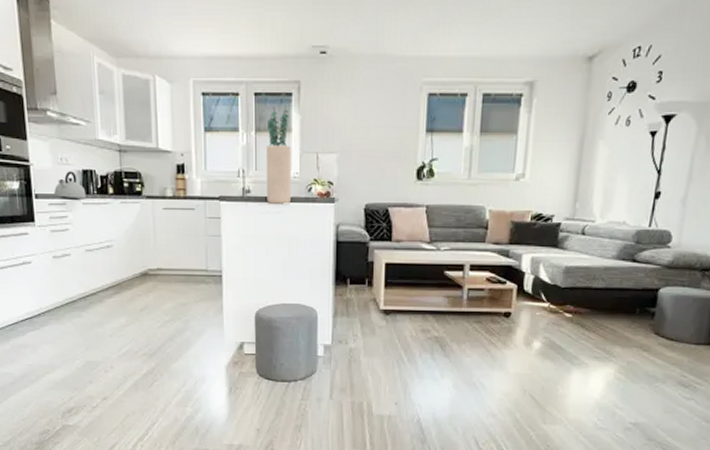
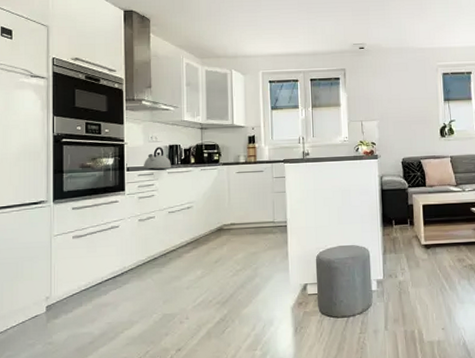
vase: present [266,105,291,204] -> none [321,87,342,163]

